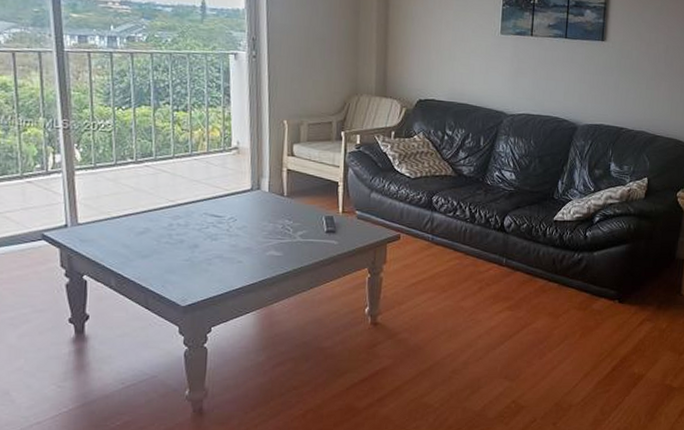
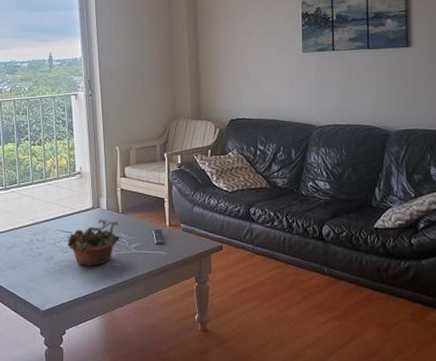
succulent planter: none [216,202,287,256] -> present [66,219,123,266]

